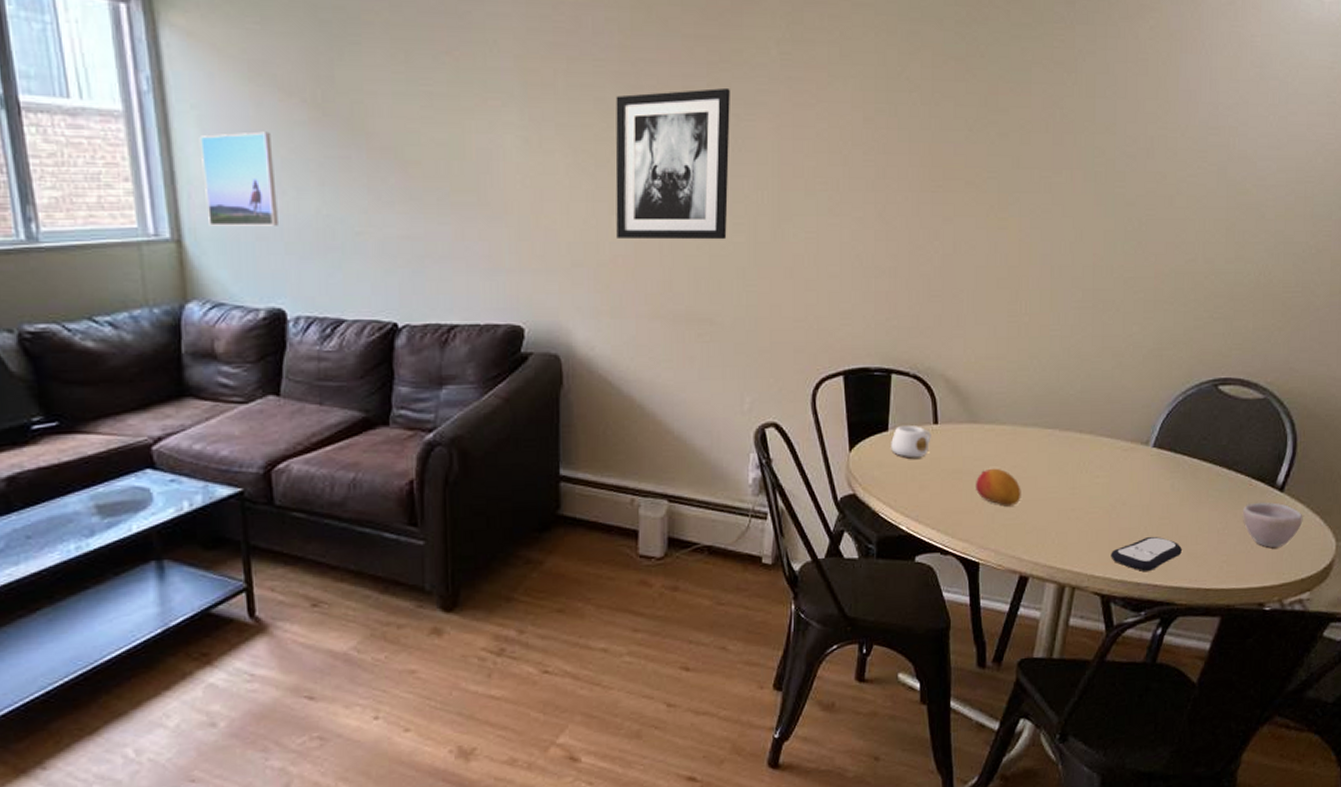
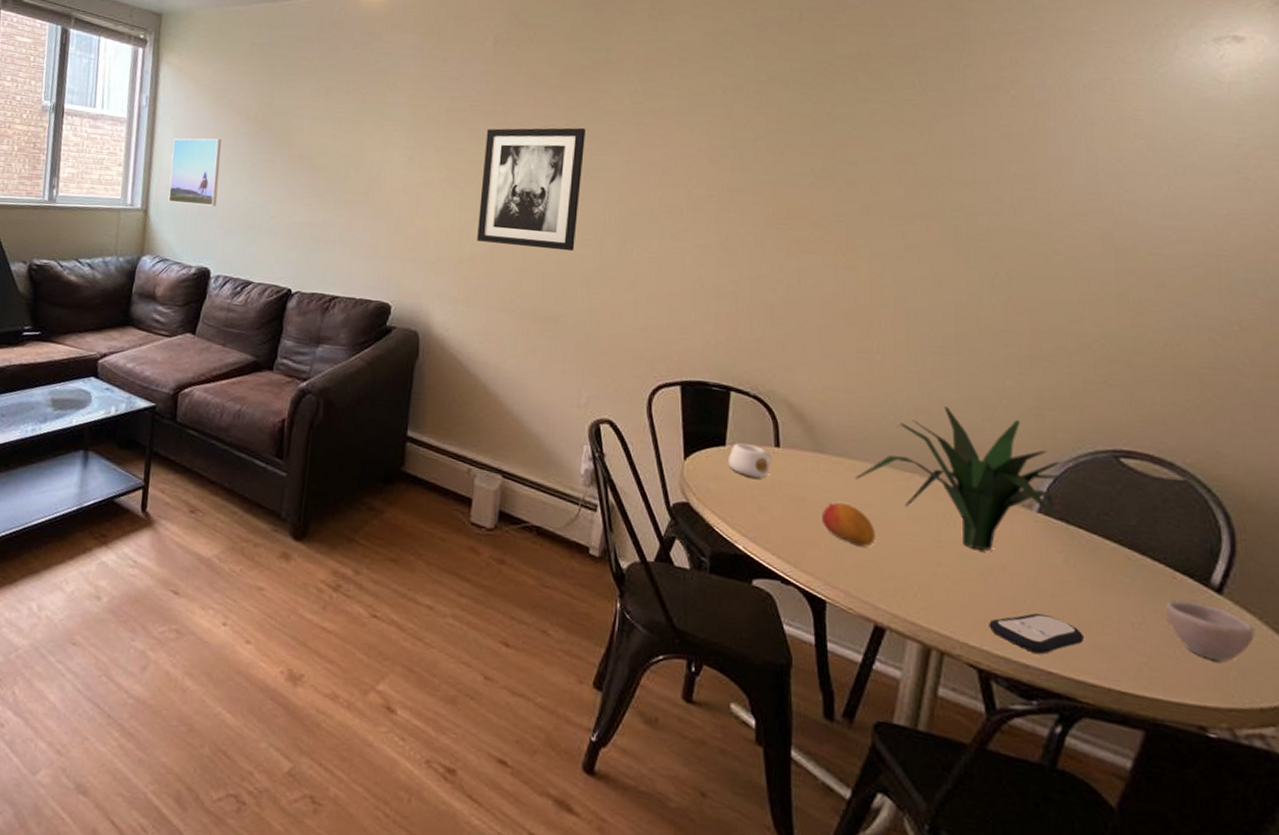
plant: none [1004,360,1216,491] -> present [855,407,1119,552]

